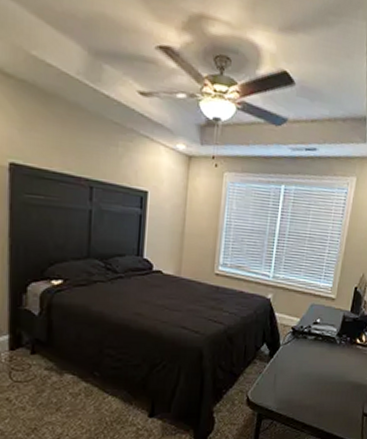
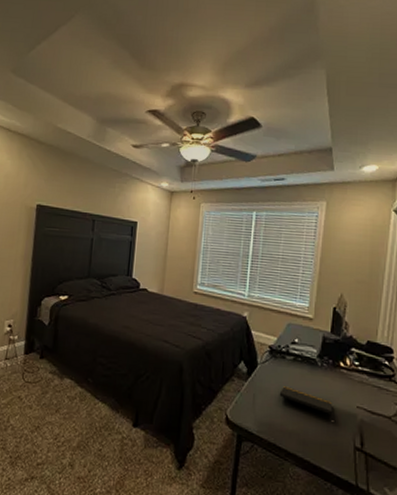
notepad: none [299,365,347,391] -> present [279,386,333,419]

